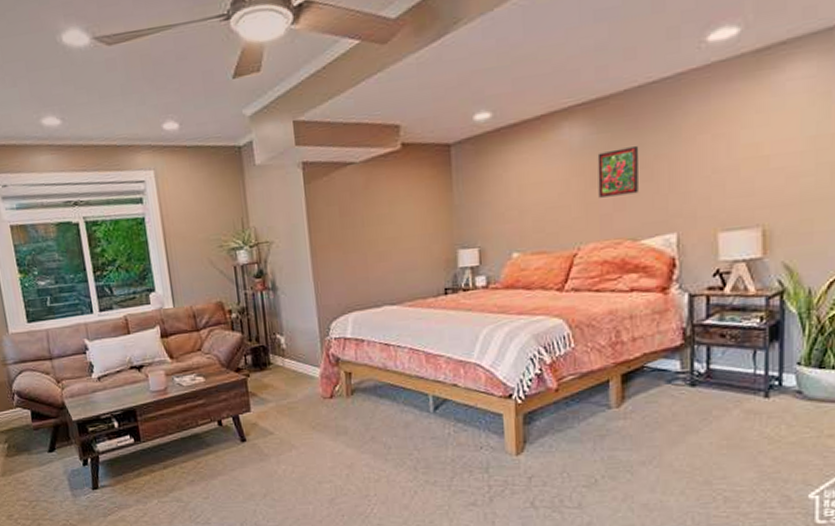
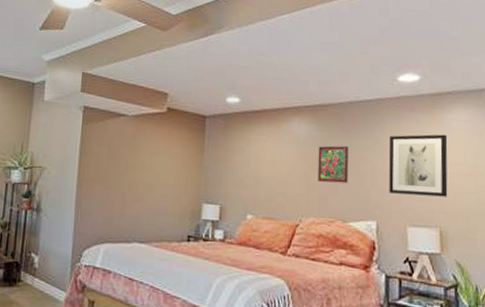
wall art: none [693,103,778,195] -> present [388,134,448,197]

